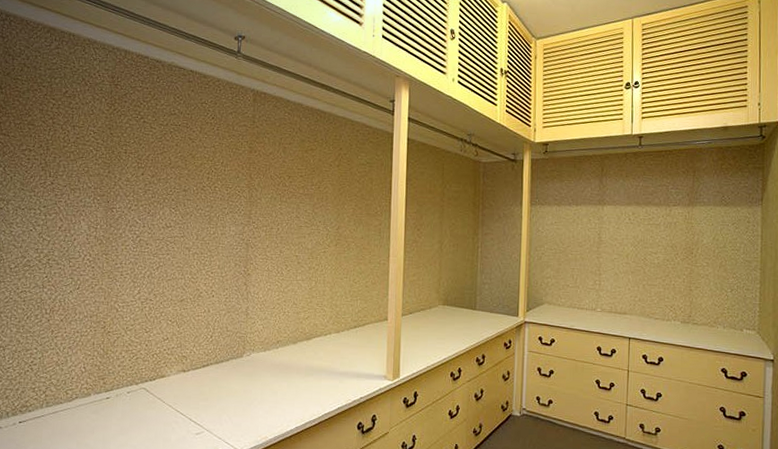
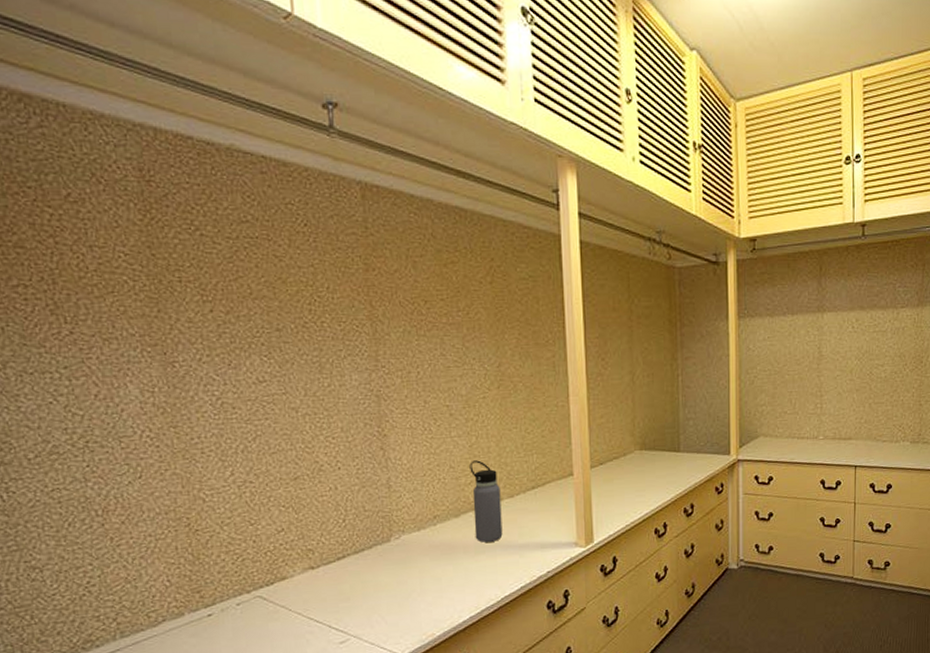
water bottle: none [306,300,330,367] -> present [469,460,503,542]

